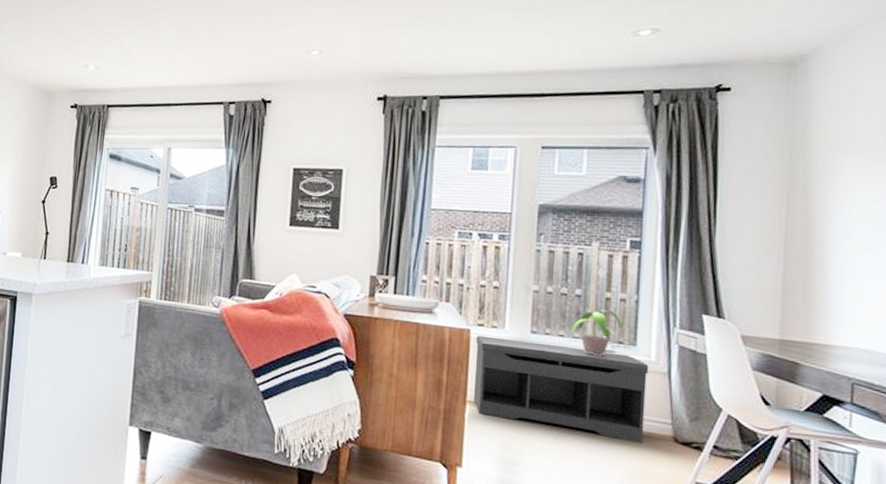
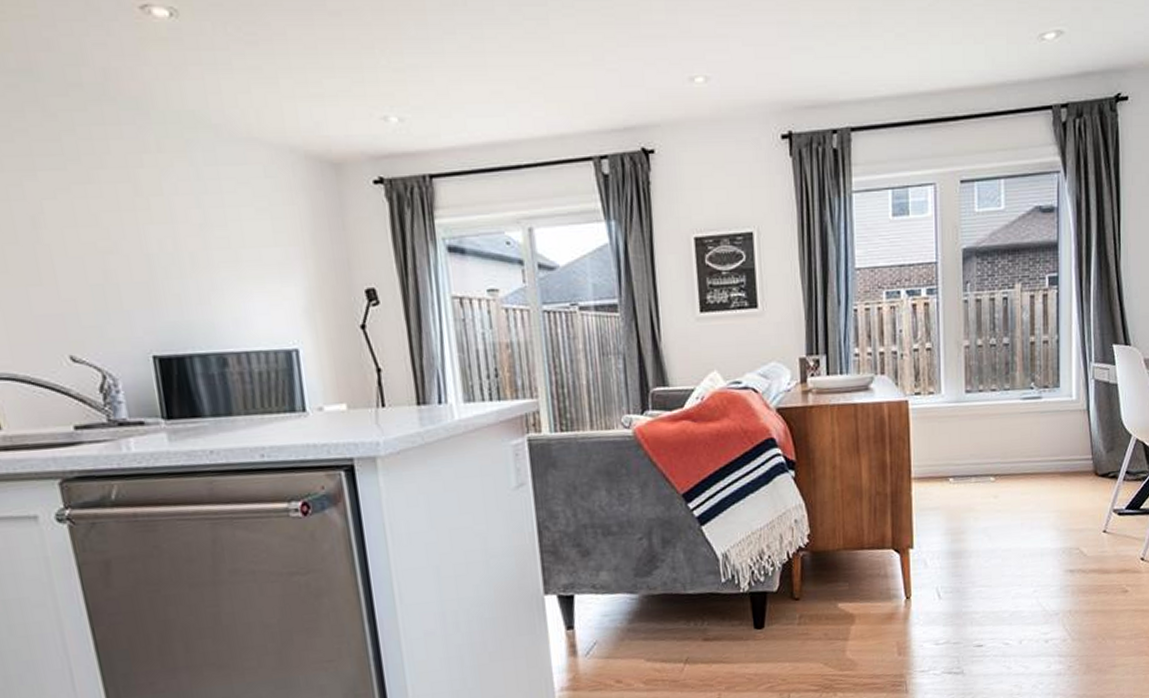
bench: present [473,335,649,444] -> none [915,398,1071,490]
potted plant: present [570,309,623,356] -> none [1001,355,1048,405]

